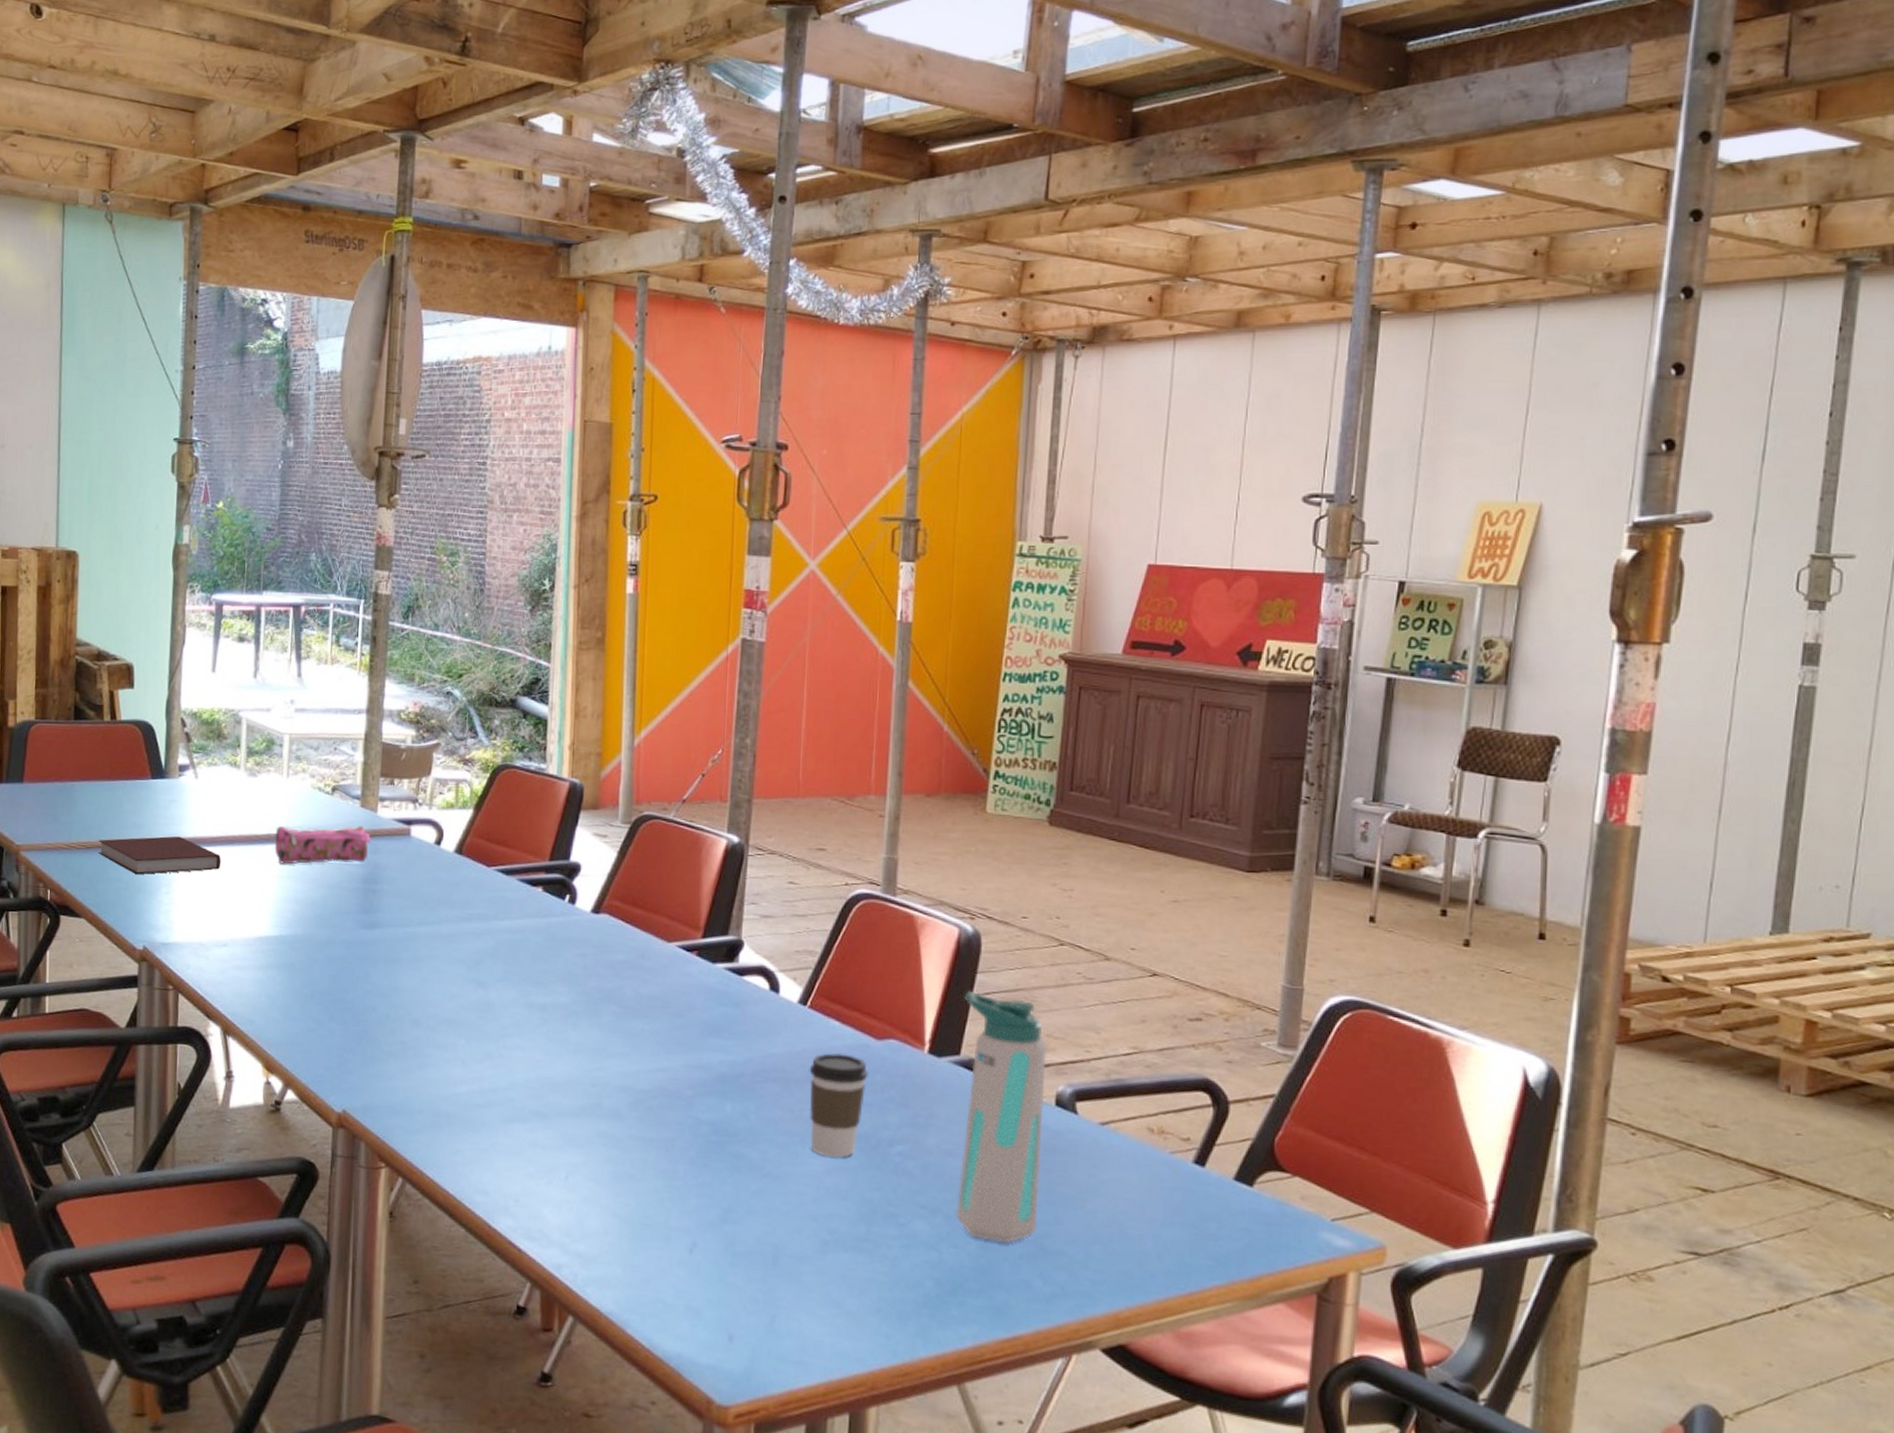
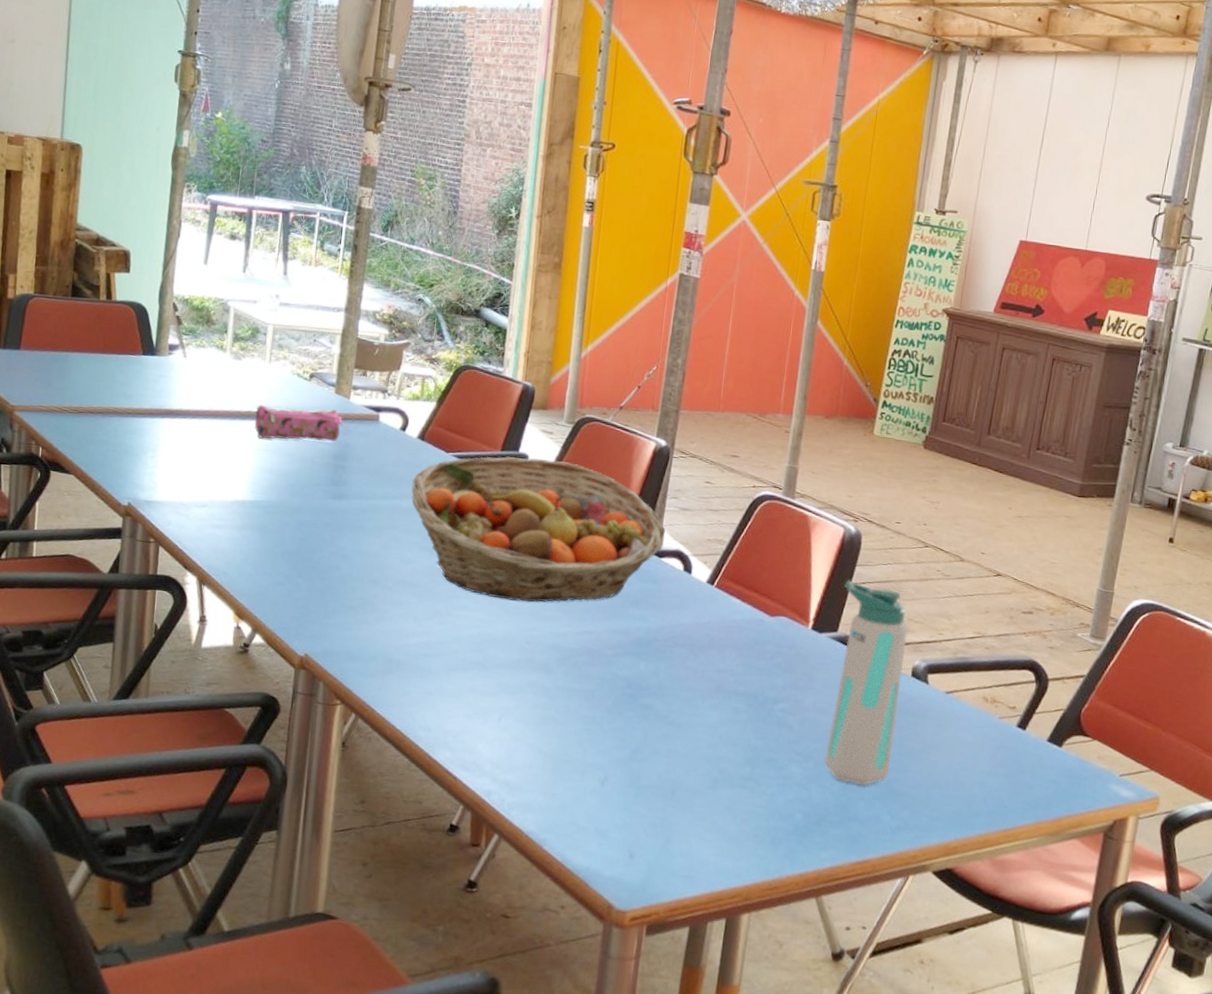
notebook: present [98,836,222,875] -> none [89,405,205,440]
fruit basket: none [451,866,744,1037] -> present [411,456,664,603]
coffee cup: present [809,1052,869,1159] -> none [709,625,761,712]

